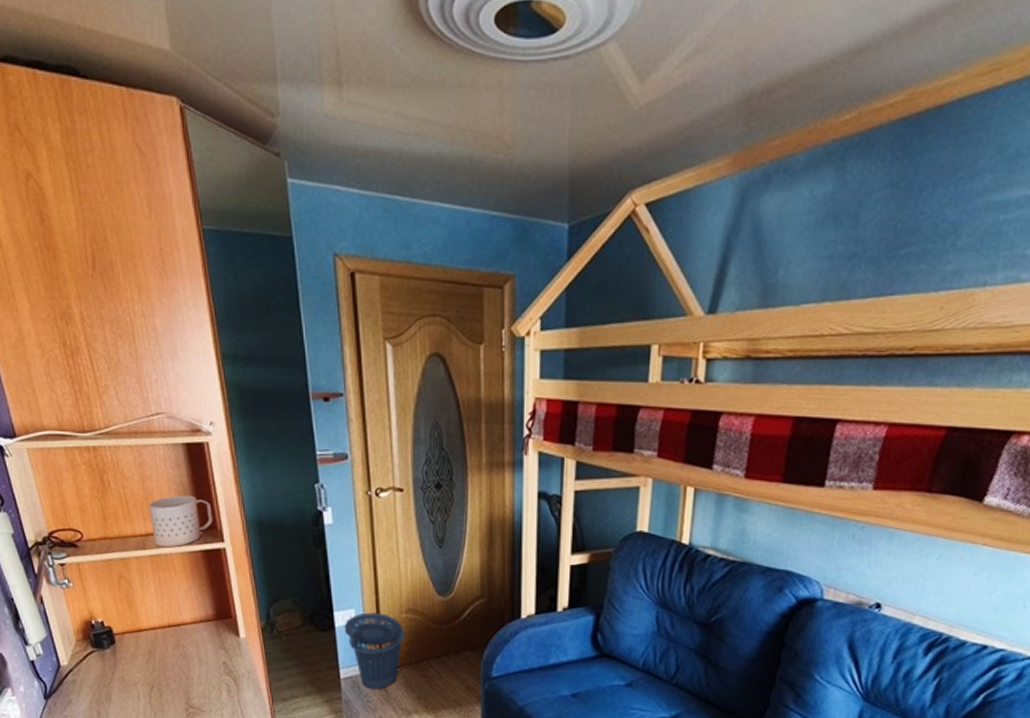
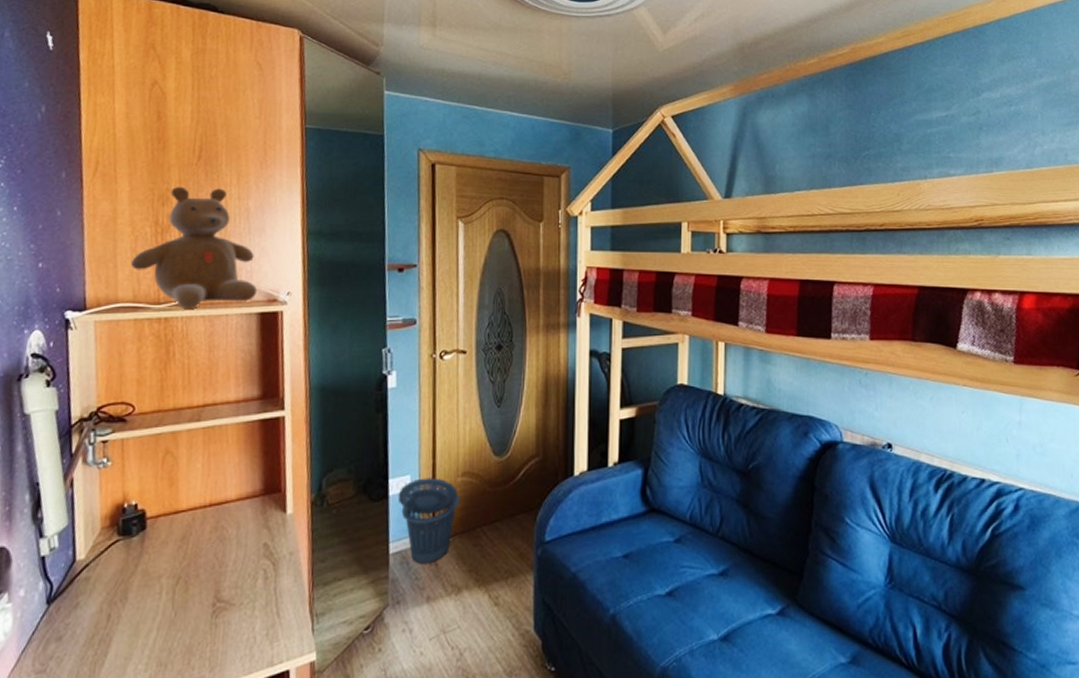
stuffed bear: none [48,302,180,438] -> present [131,186,258,309]
mug: present [149,495,213,548] -> none [210,363,277,418]

